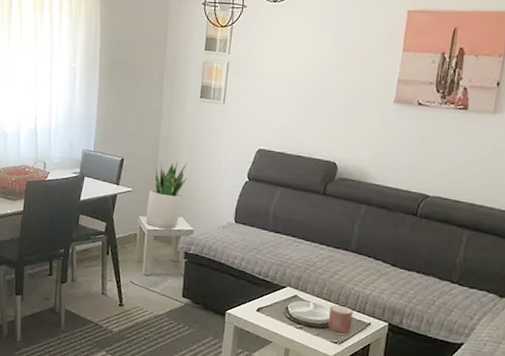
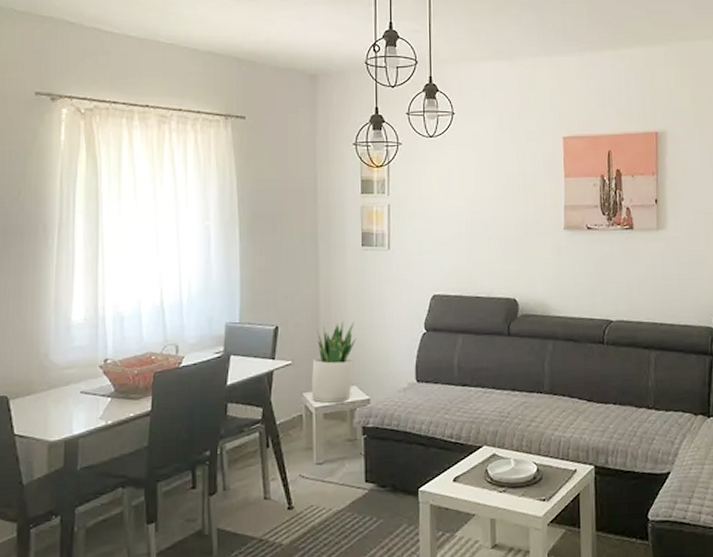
mug: present [327,305,354,336] -> none [531,456,558,491]

